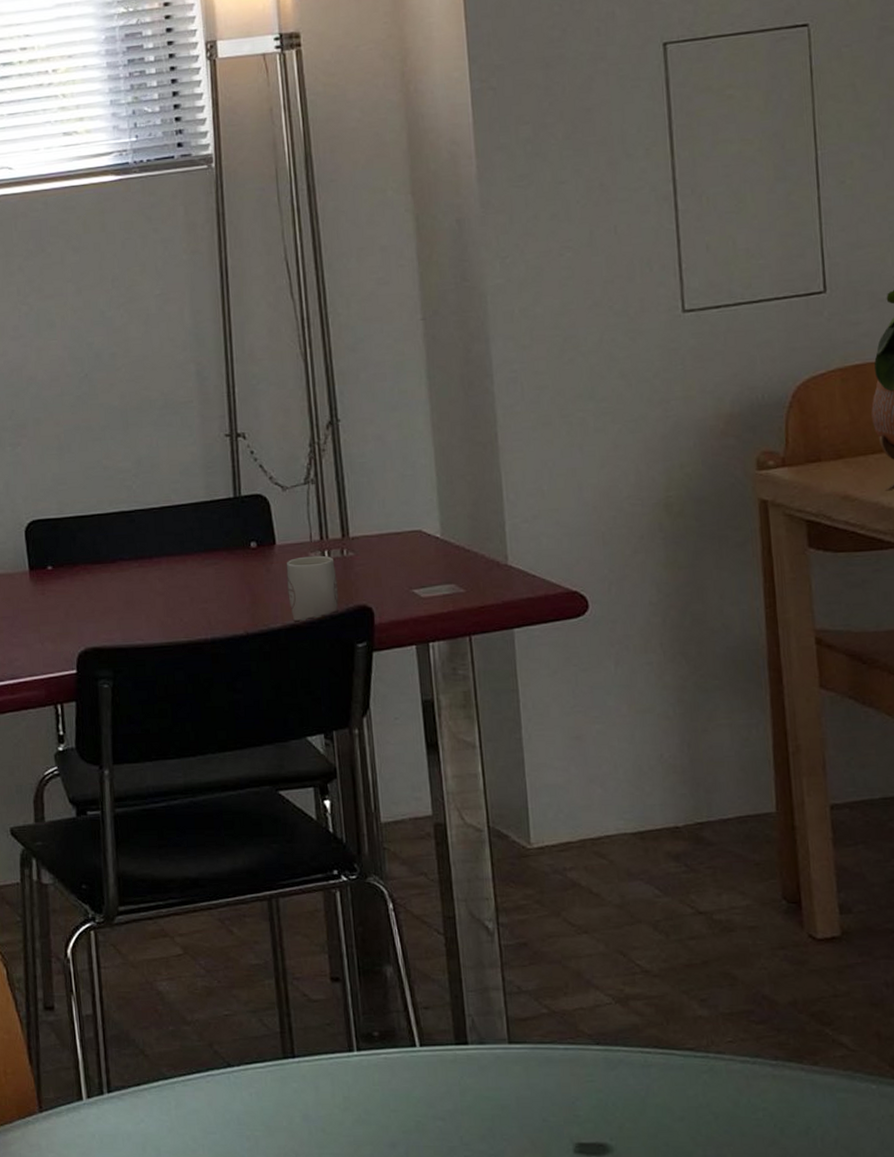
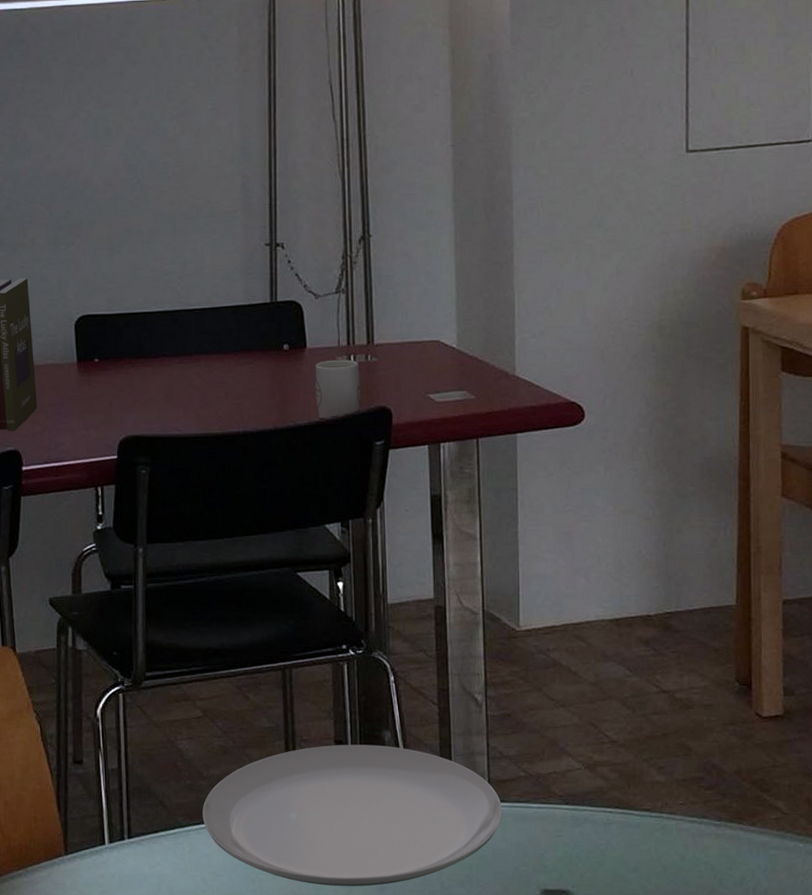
plate: none [187,981,525,1143] -> present [202,744,503,886]

